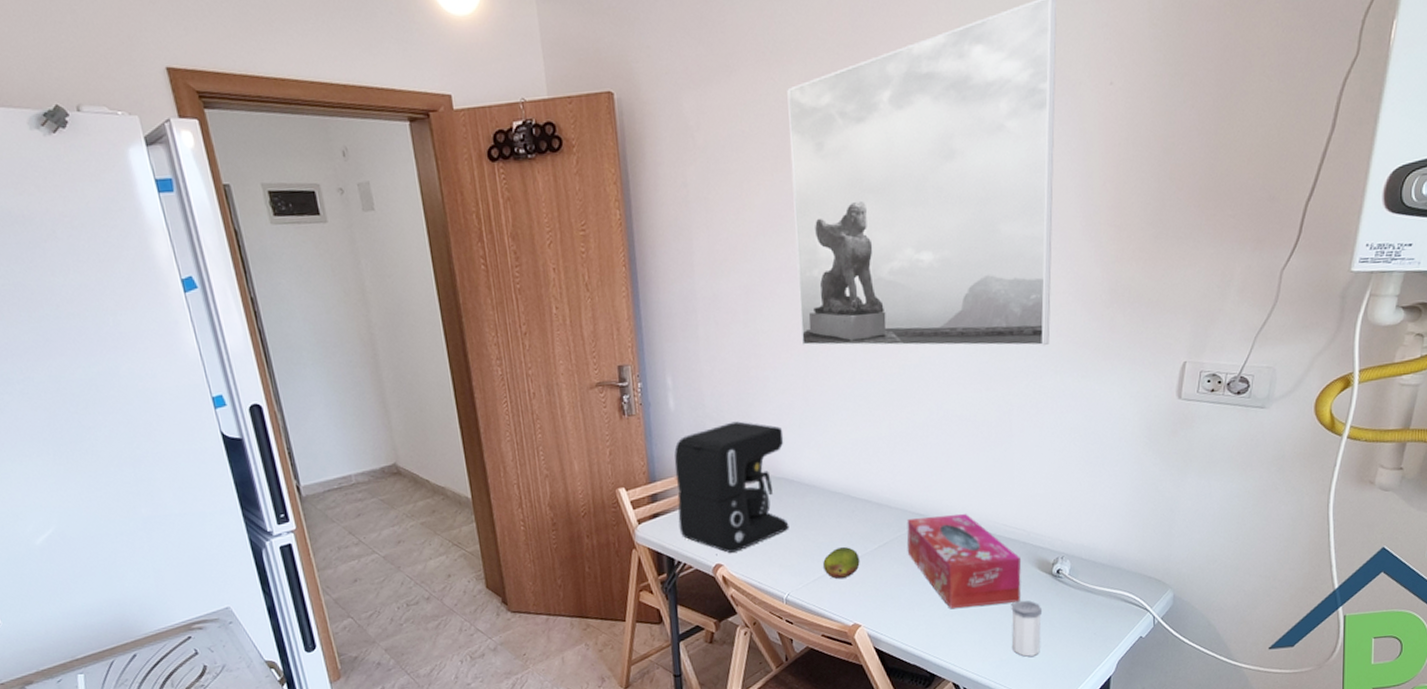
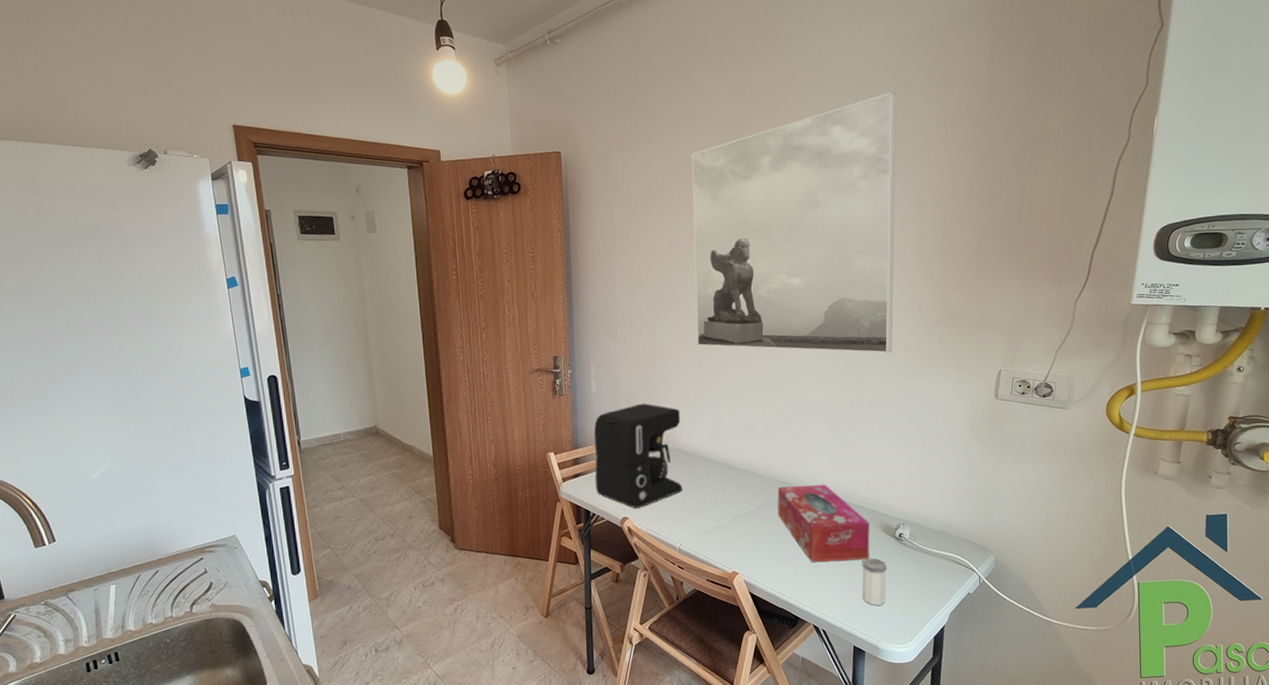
fruit: present [823,546,860,579] -> none [709,507,739,534]

